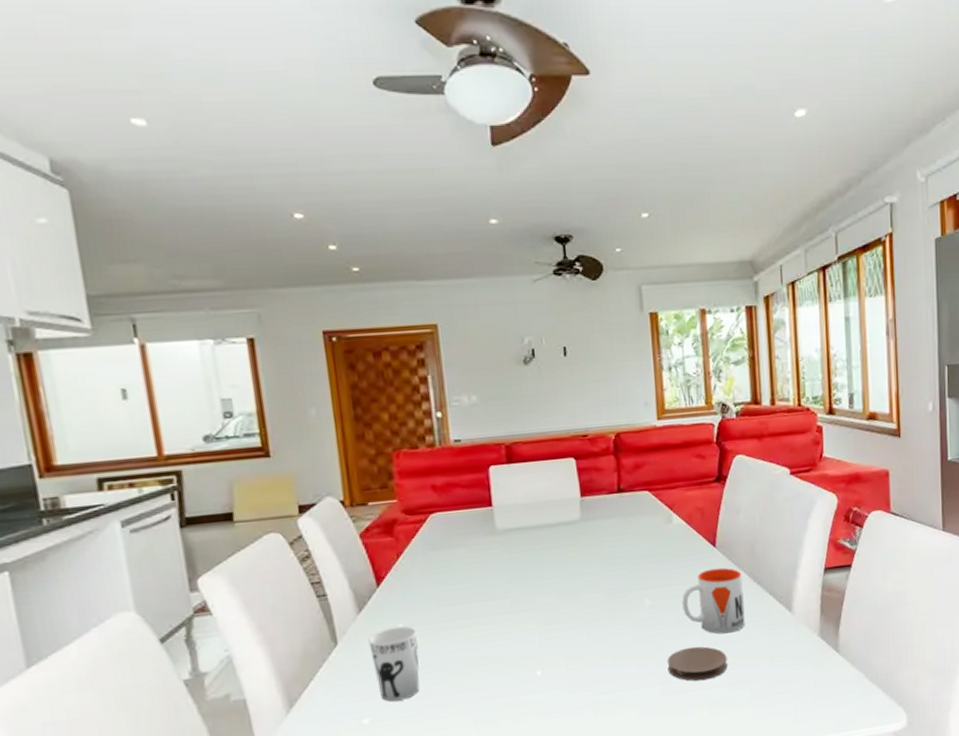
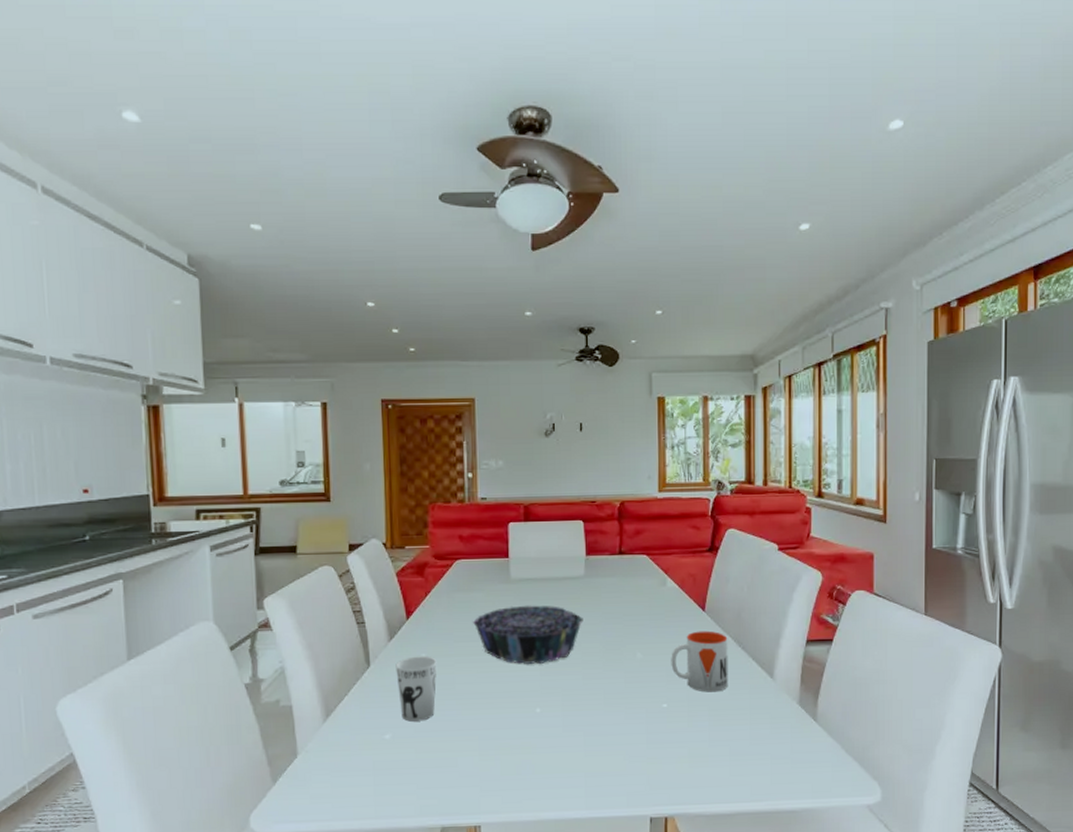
decorative bowl: none [456,556,583,625] -> present [473,605,583,665]
coaster: present [667,646,728,681] -> none [653,701,709,734]

